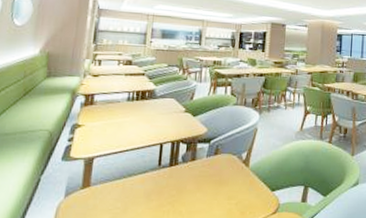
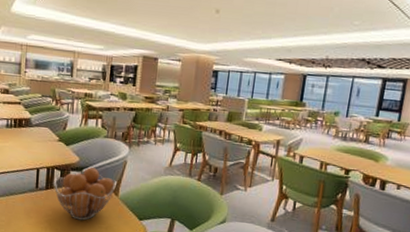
fruit basket: none [179,138,247,198] -> present [54,167,117,221]

